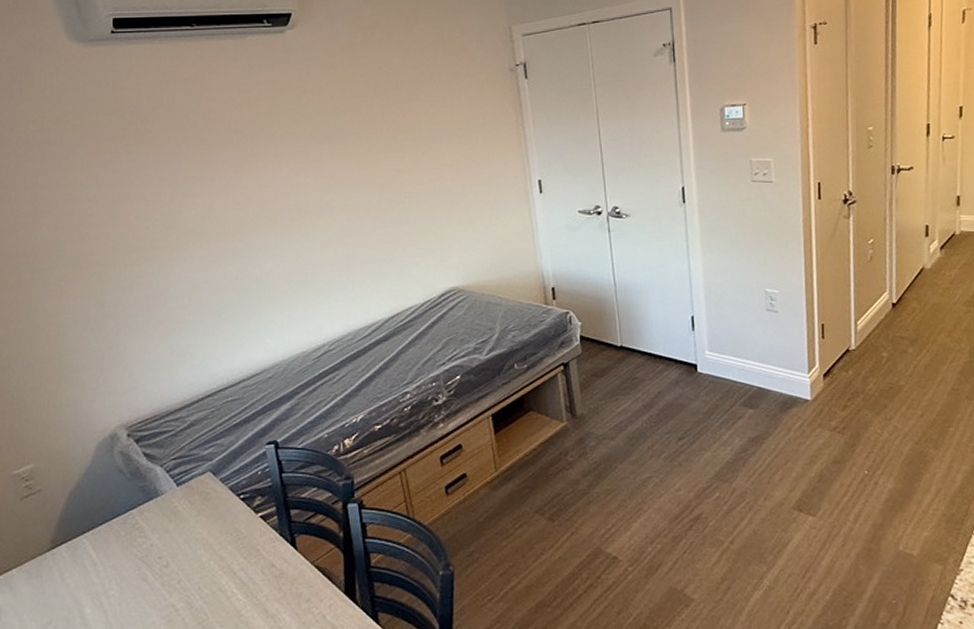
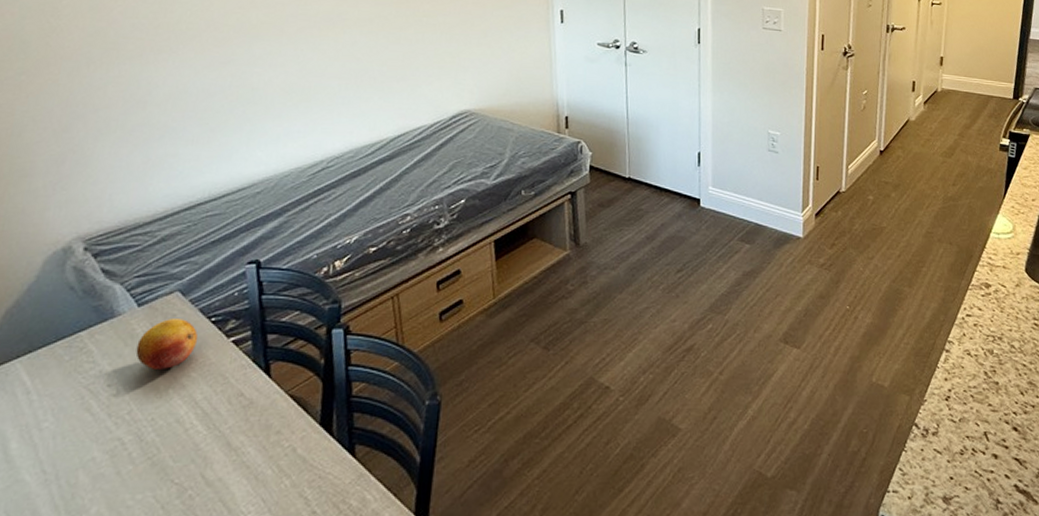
fruit: none [179,497,231,544] -> present [135,319,199,371]

